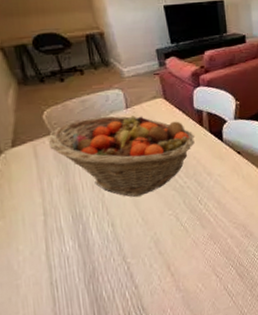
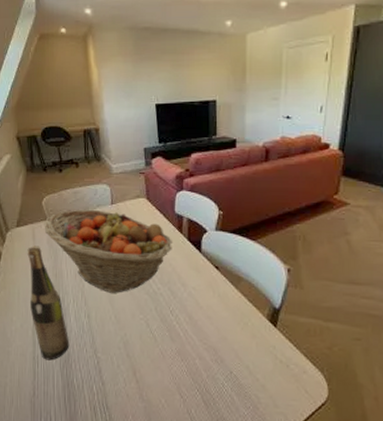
wine bottle: none [29,163,94,282] -> present [27,245,70,361]

